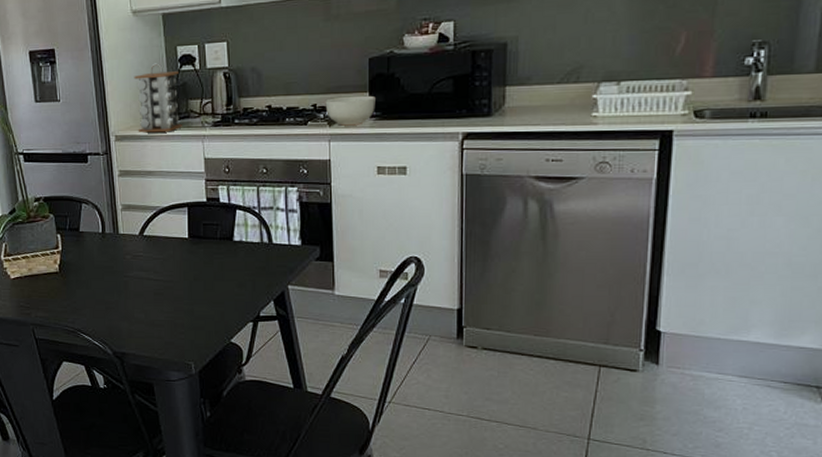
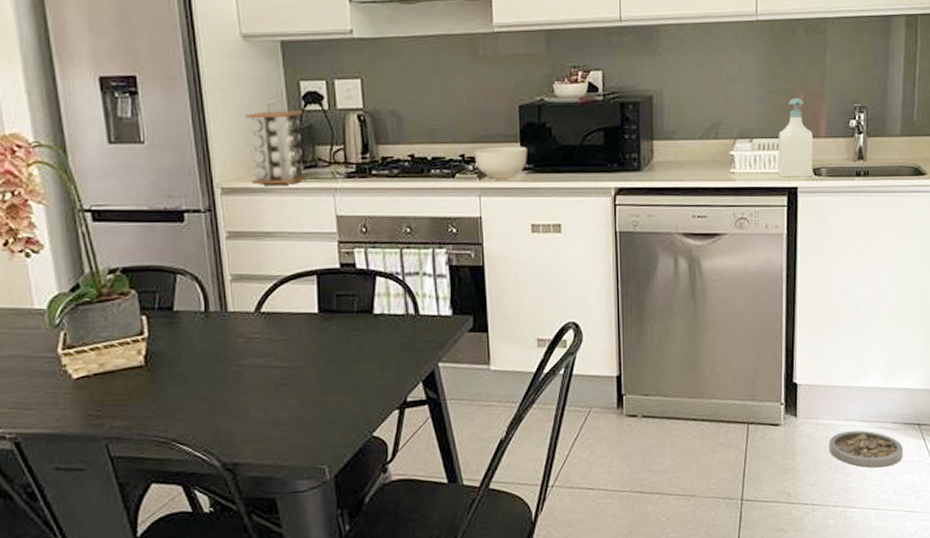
soap bottle: none [649,36,696,121] -> present [778,97,813,178]
pet bowl: none [696,384,794,427] -> present [829,430,903,468]

